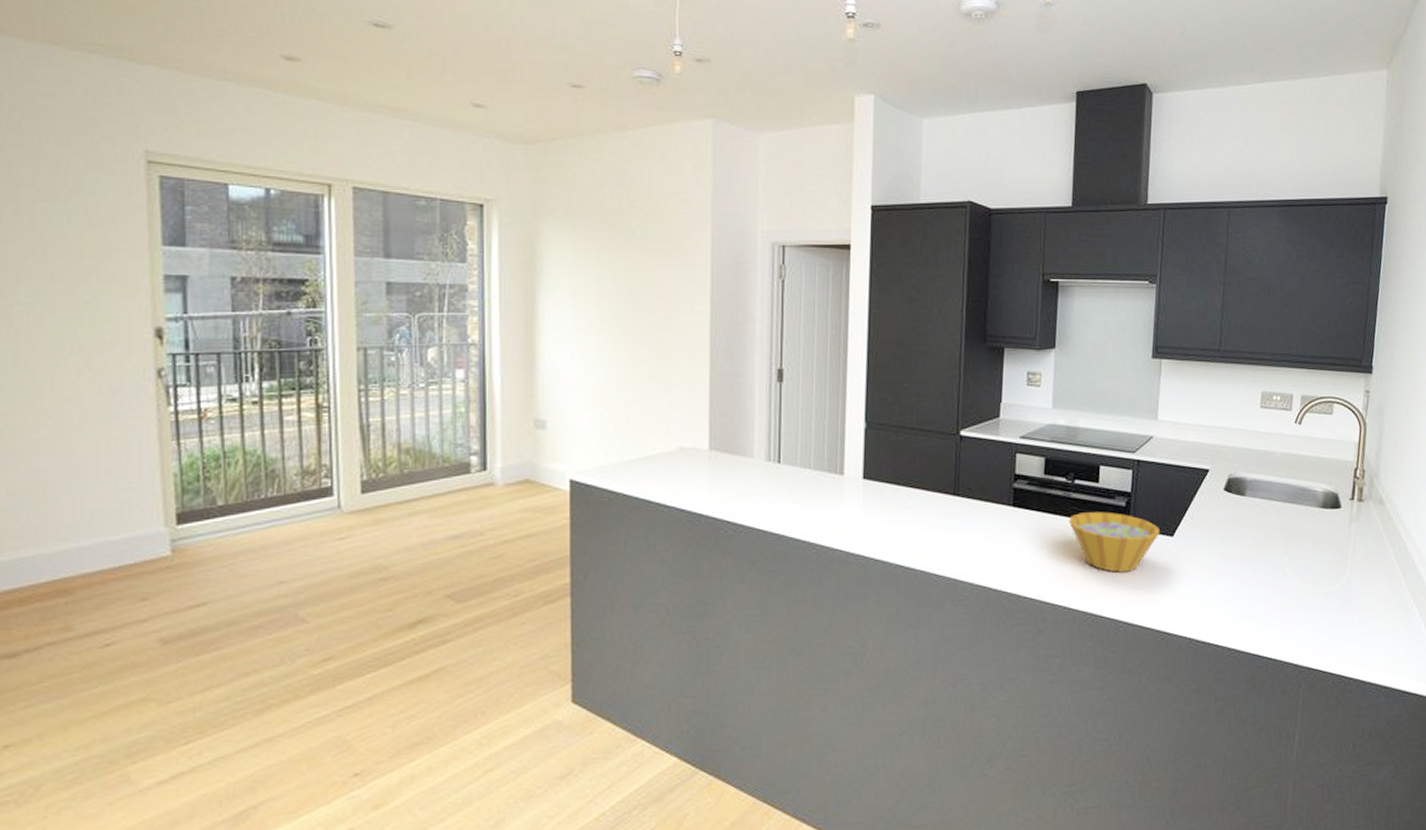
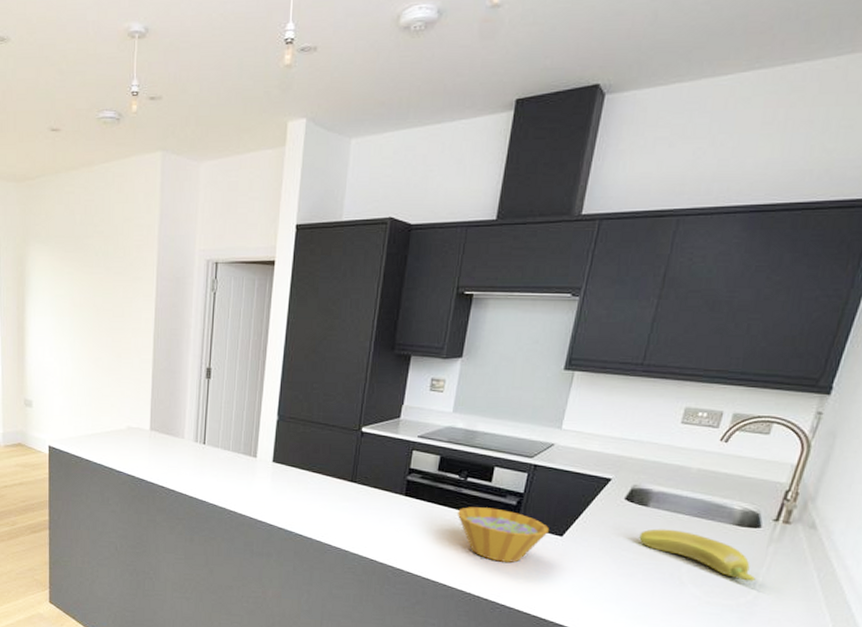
fruit: none [1242,518,1346,565] -> present [639,529,756,581]

